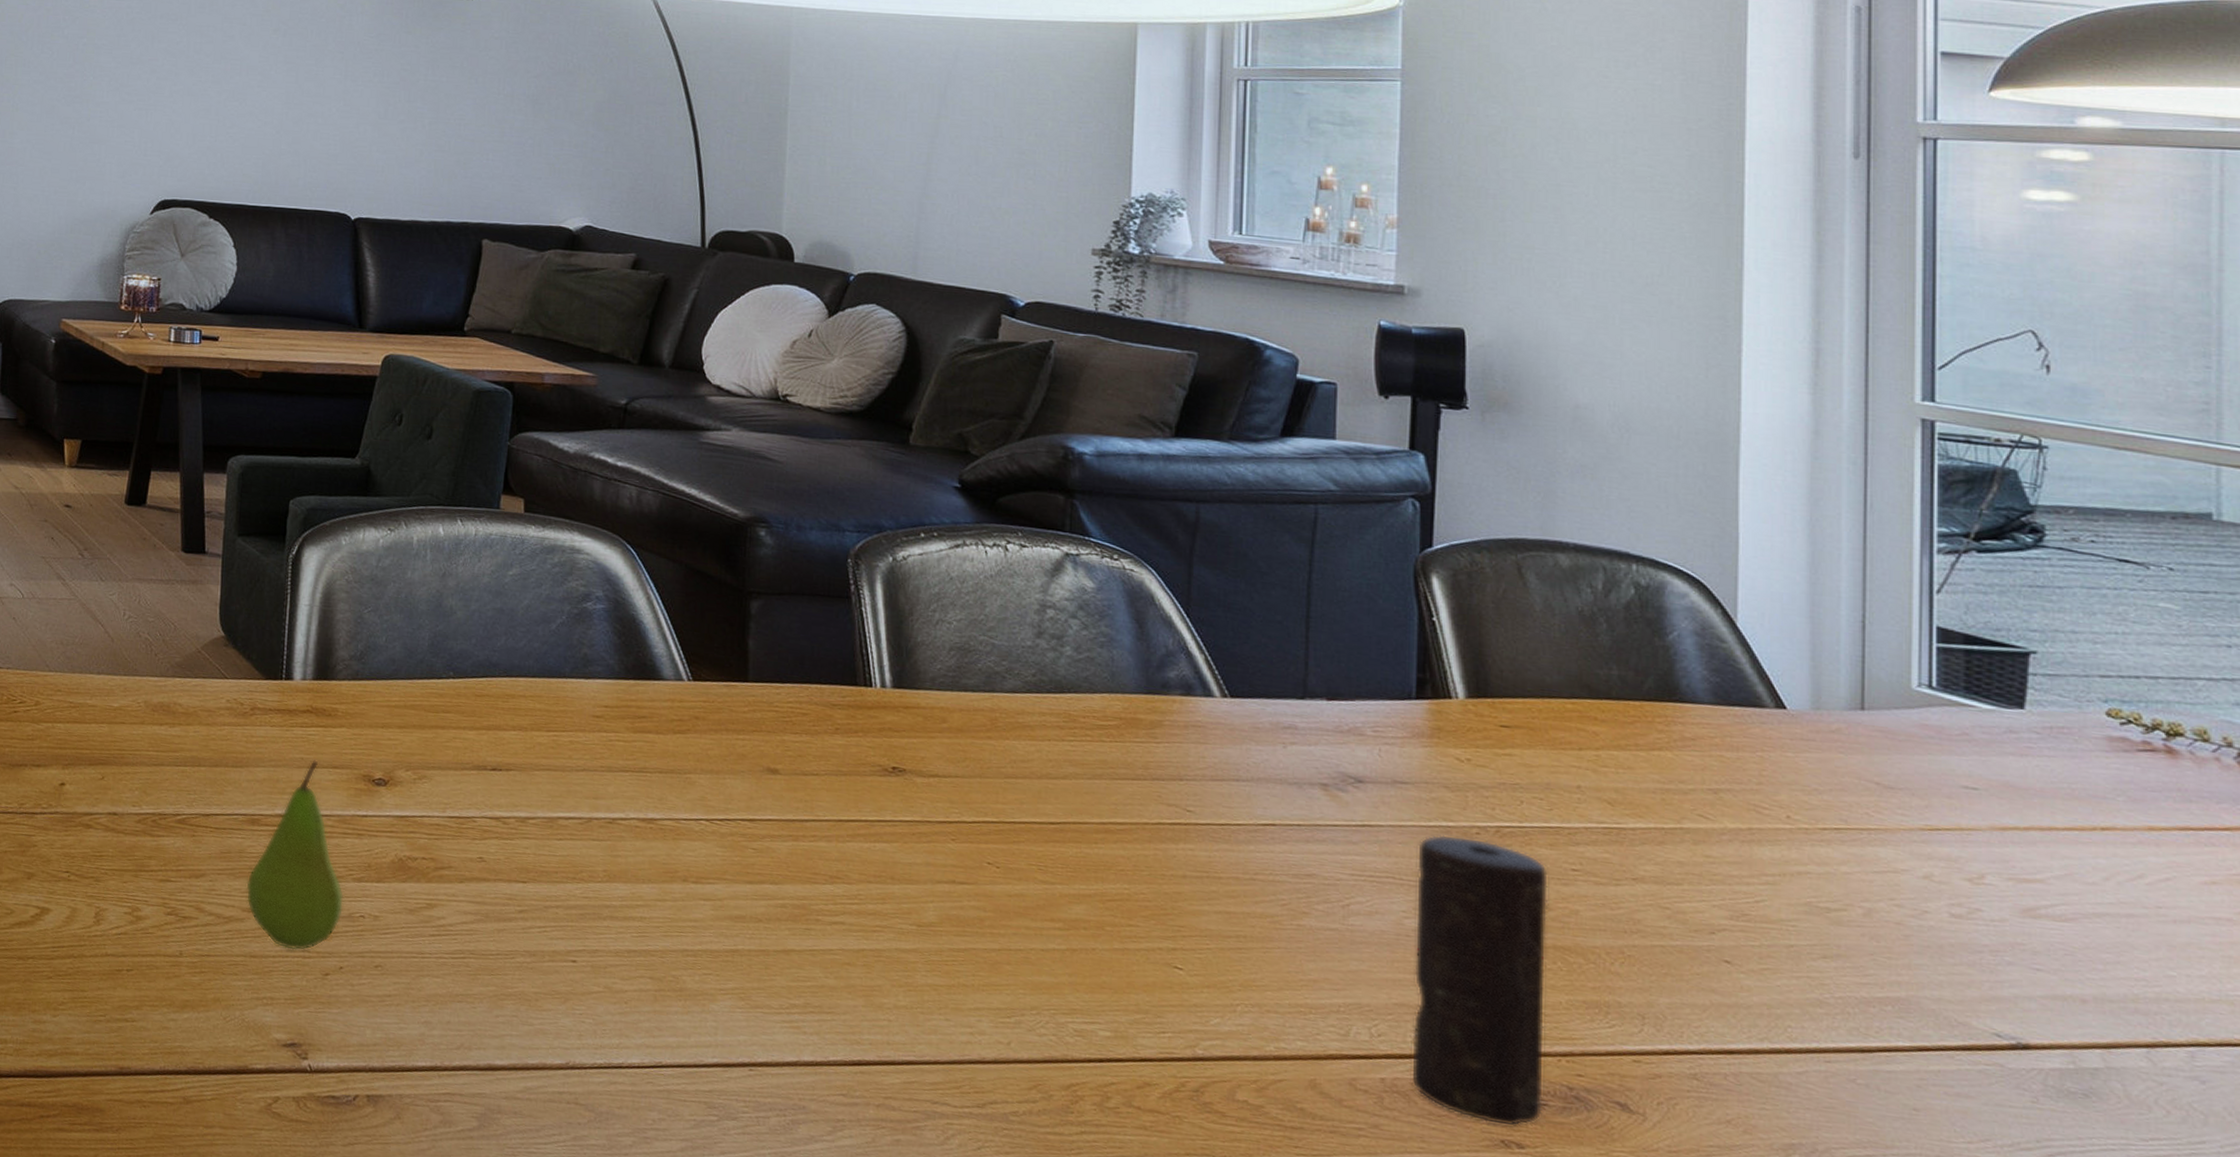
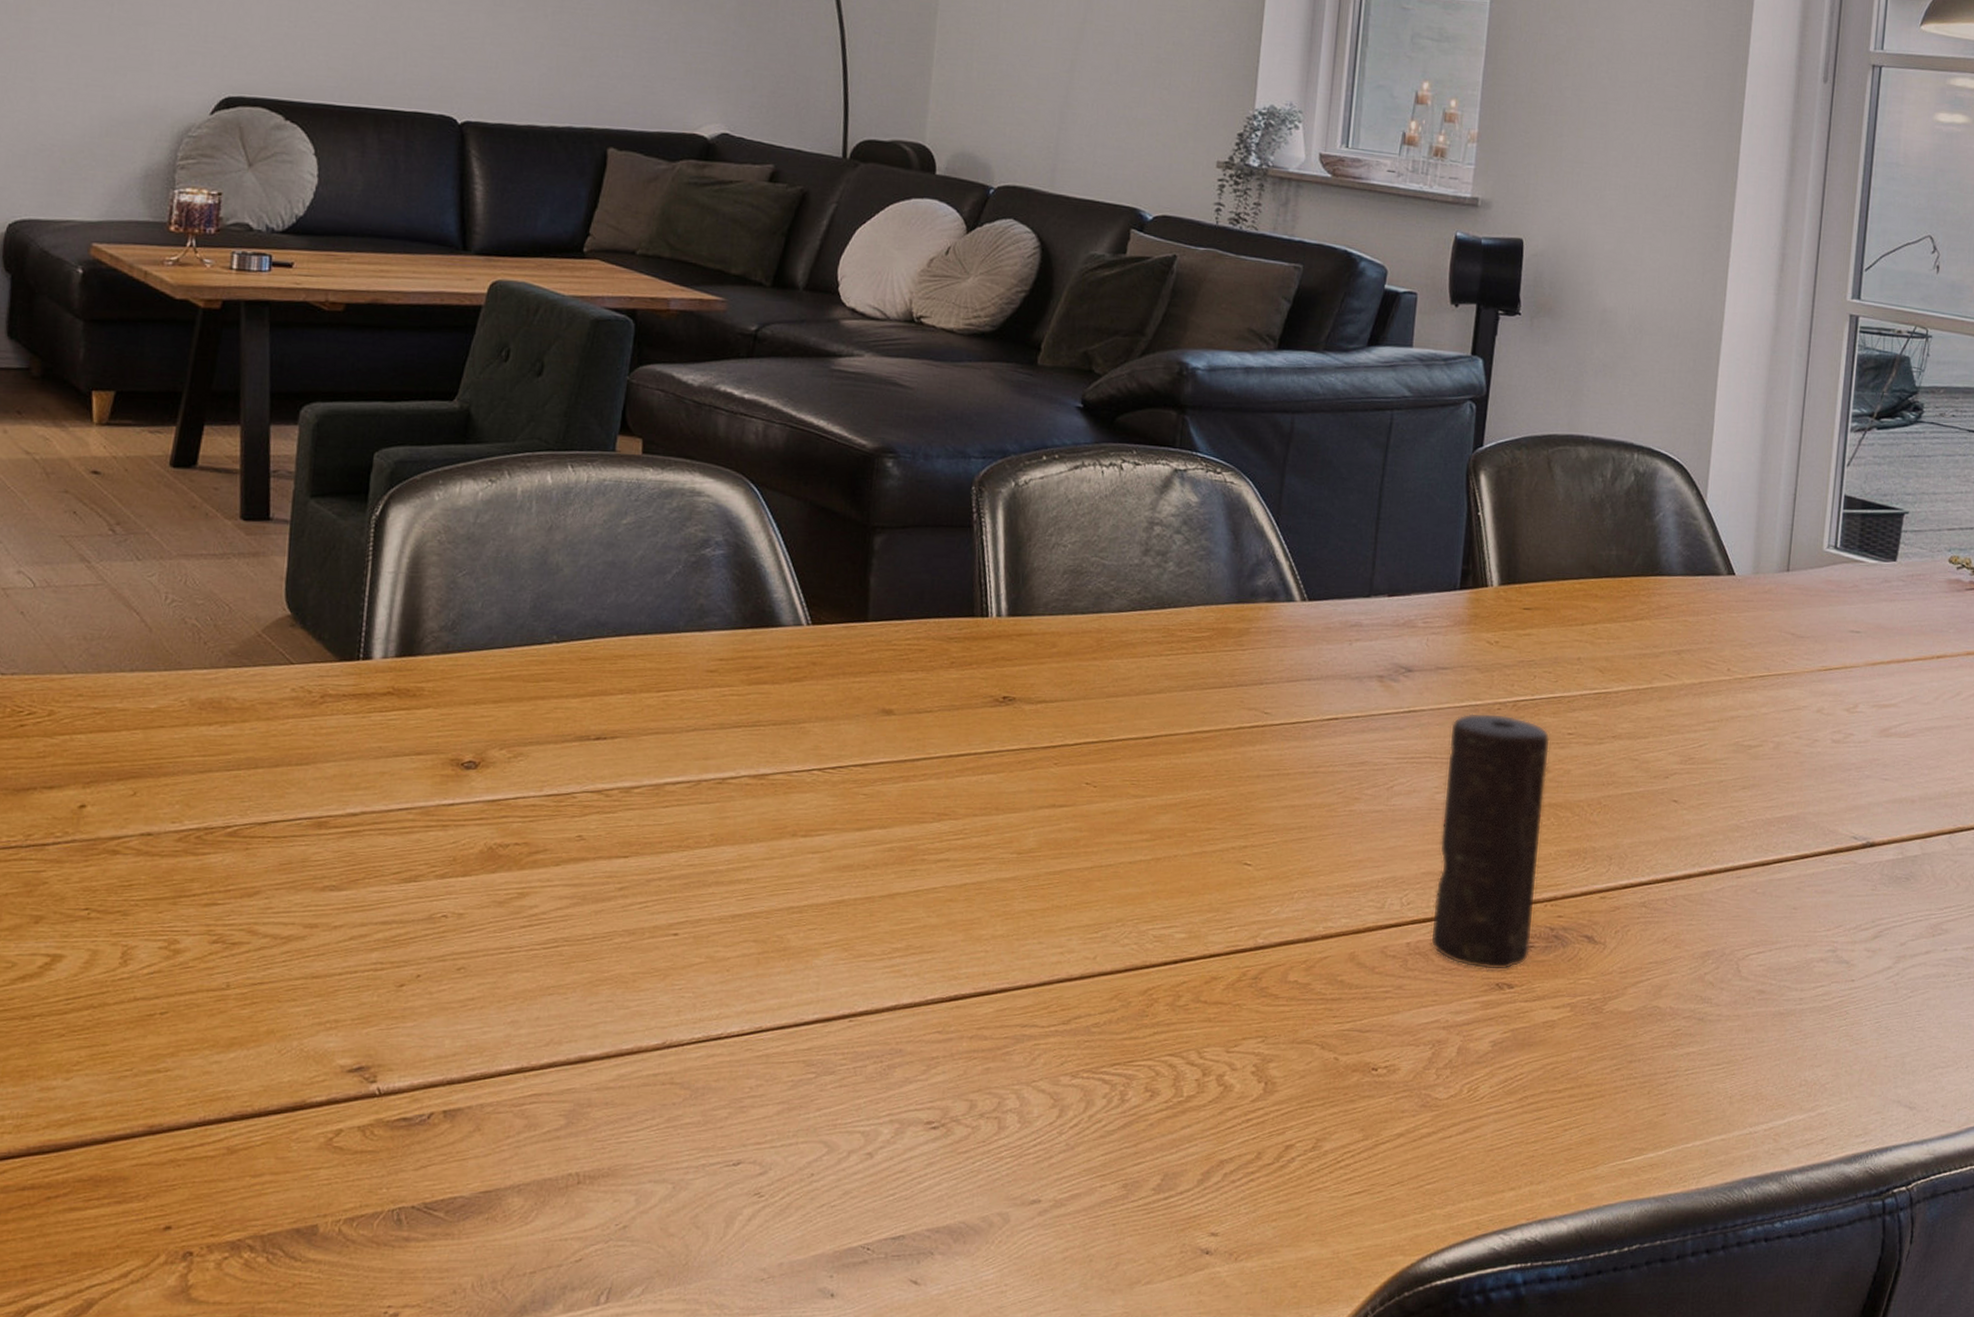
fruit: present [246,760,345,951] -> none [308,747,425,964]

